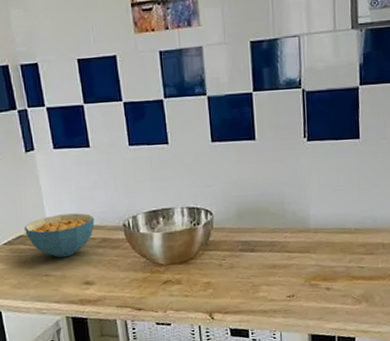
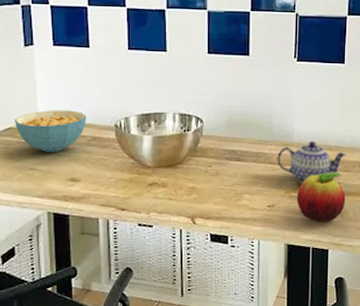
teapot: none [293,224,368,271] -> present [277,141,347,184]
fruit: none [317,256,371,310] -> present [296,172,346,222]

